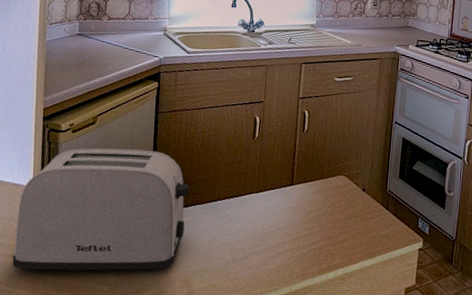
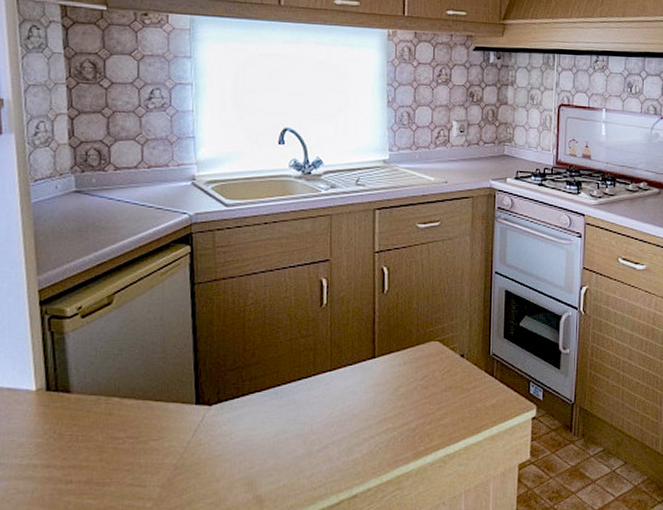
toaster: present [12,147,190,272] -> none [18,332,244,495]

